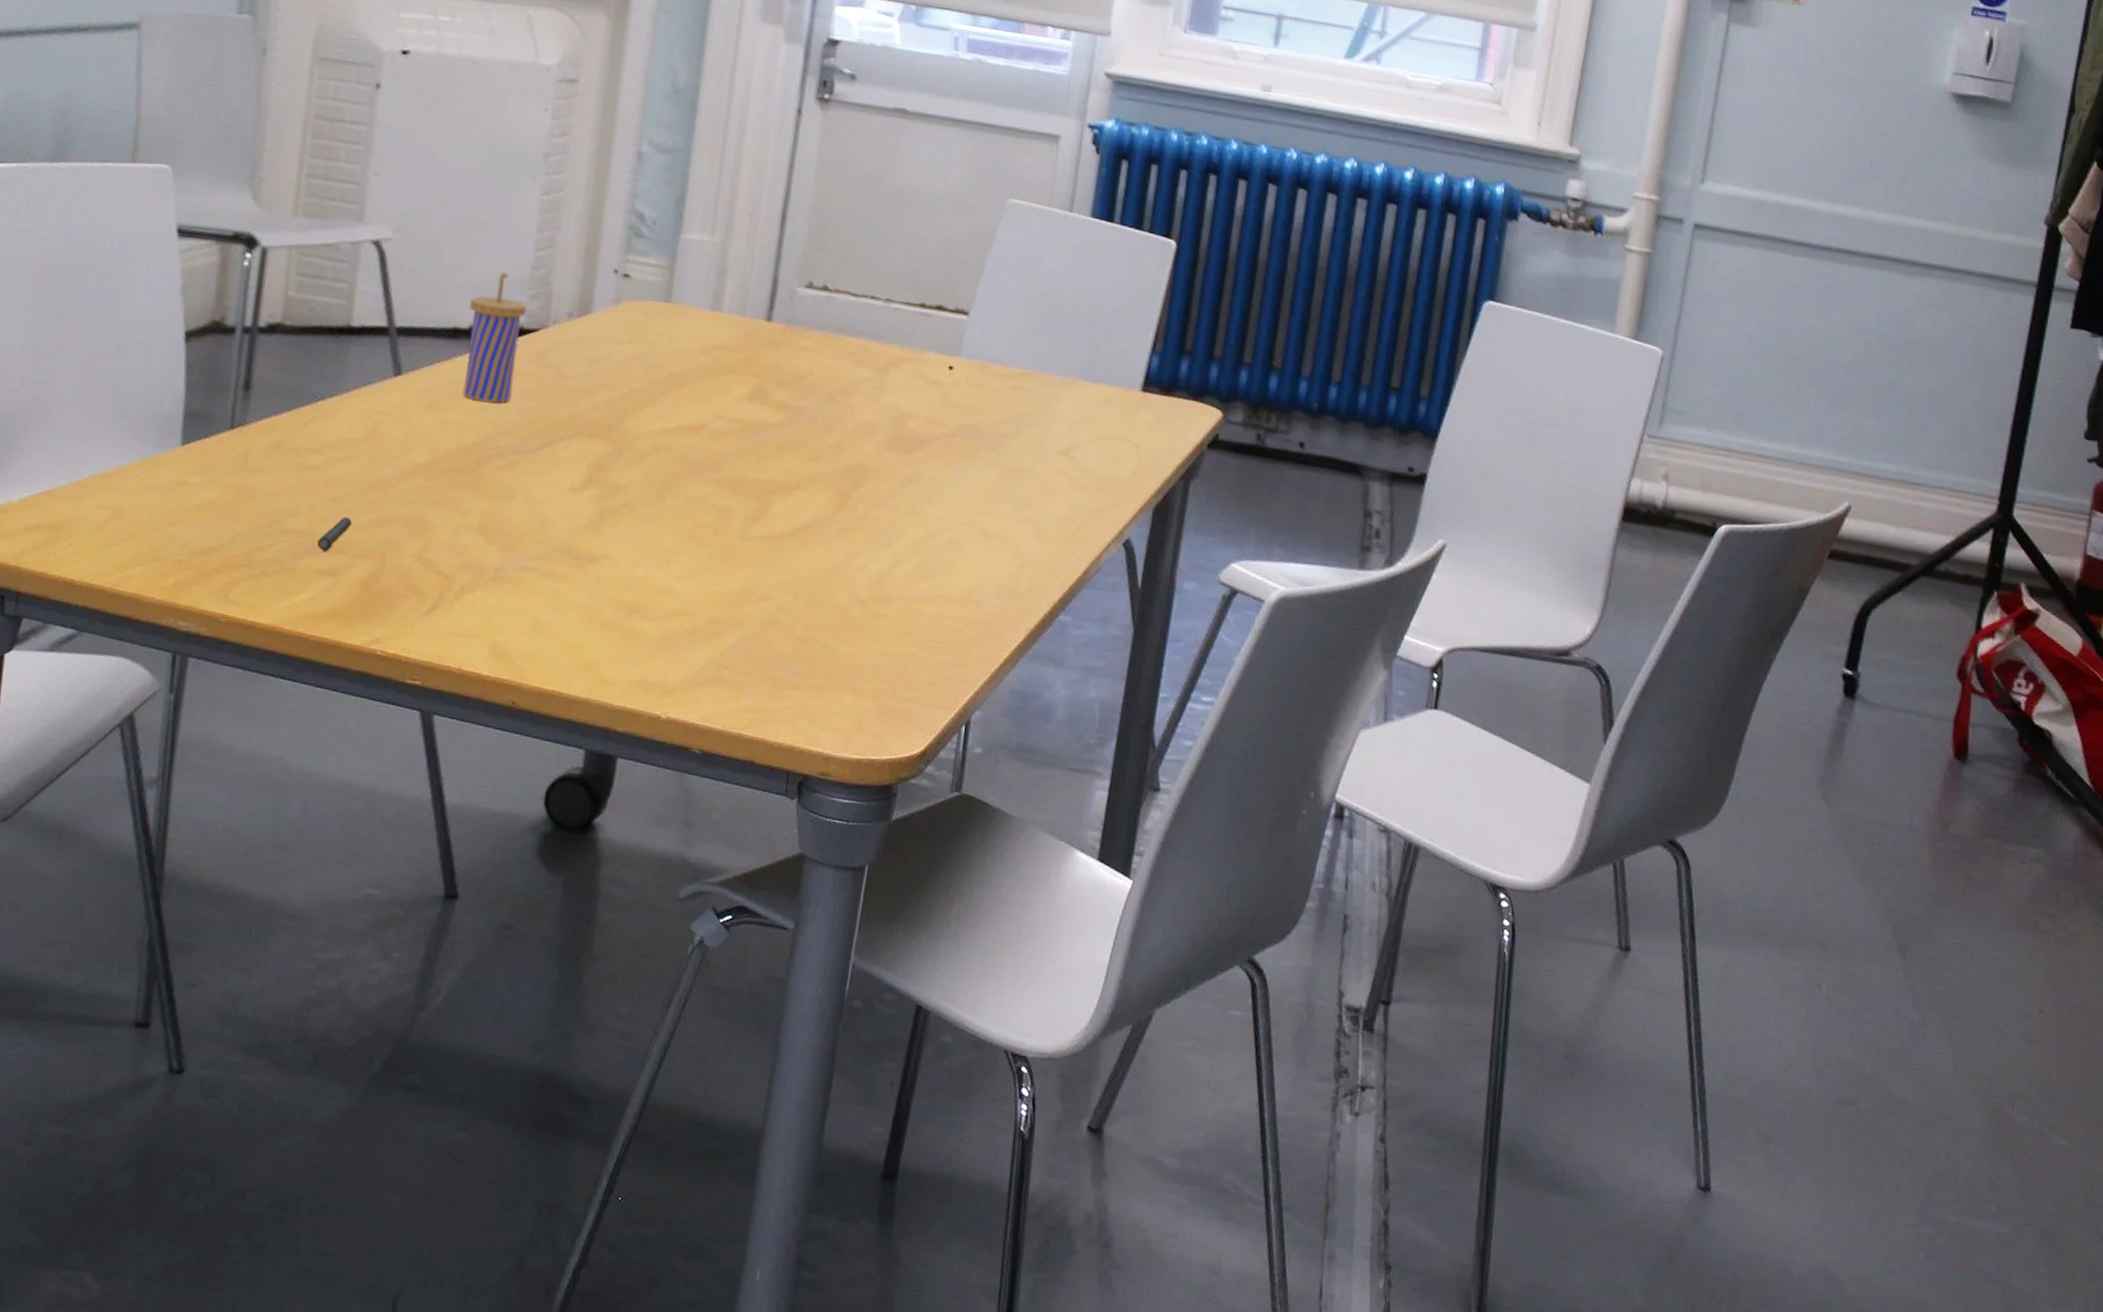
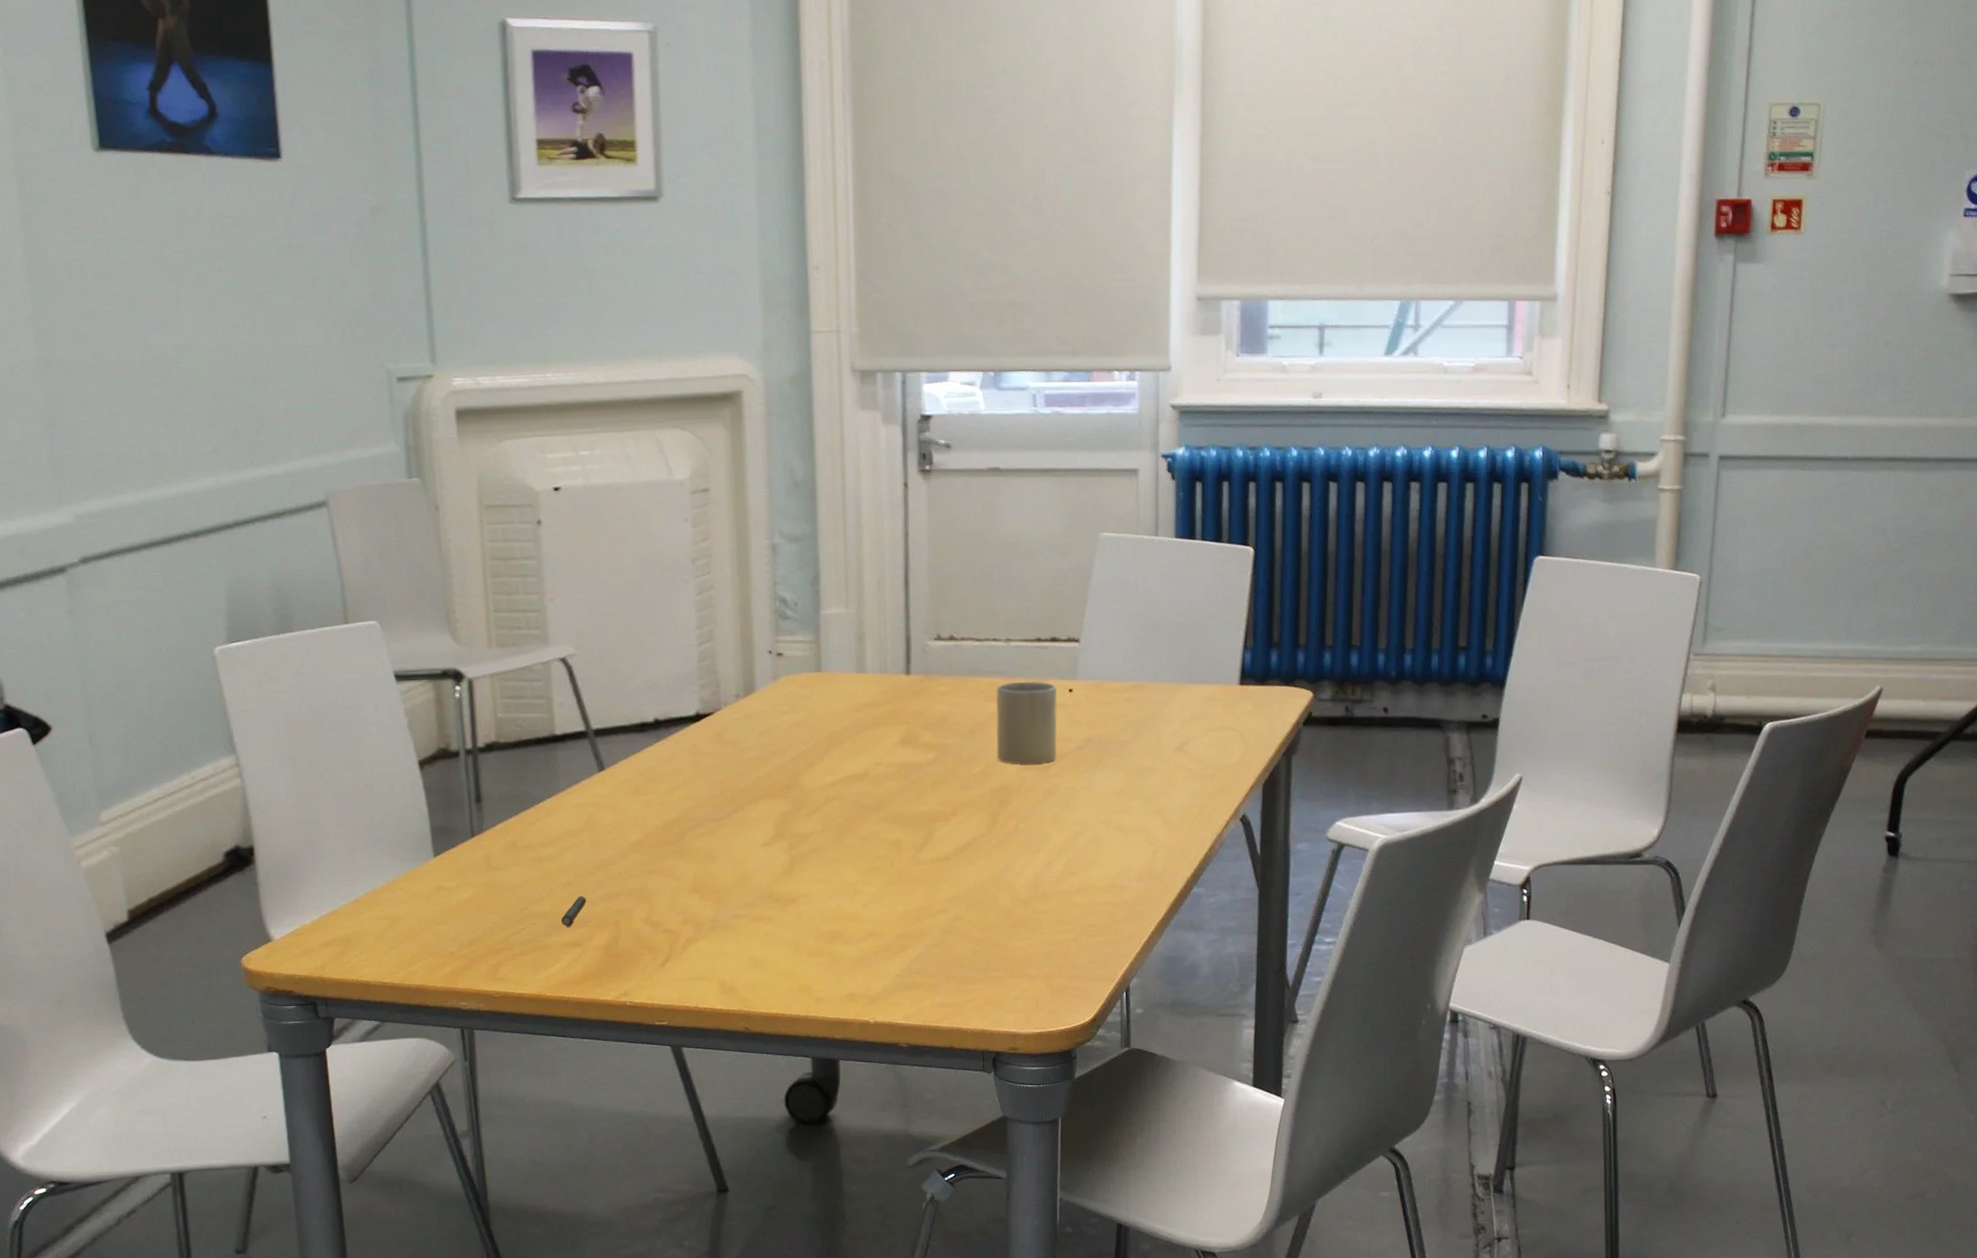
beverage cup: present [463,272,527,403] -> none [651,668,701,781]
mug: none [856,347,935,446] -> present [995,681,1058,764]

